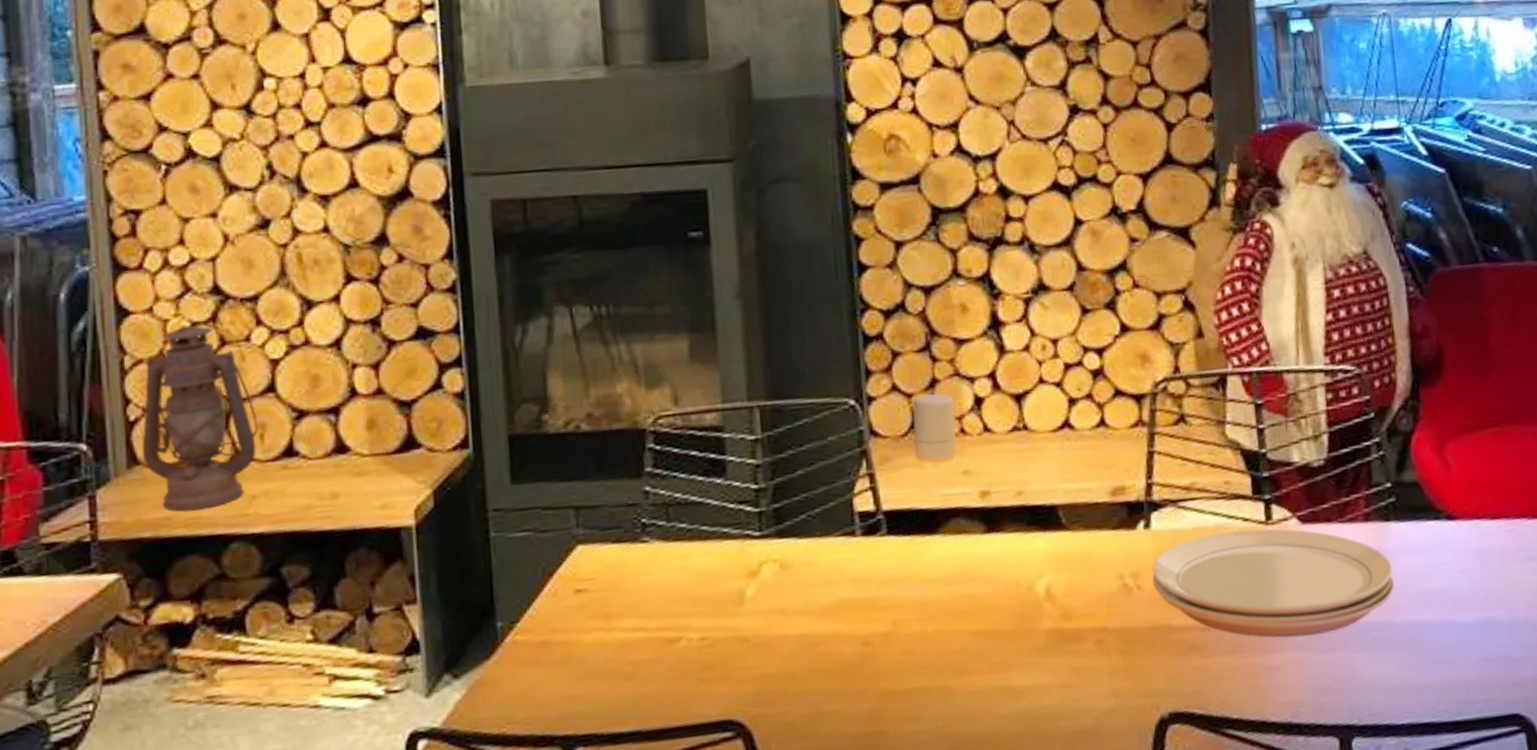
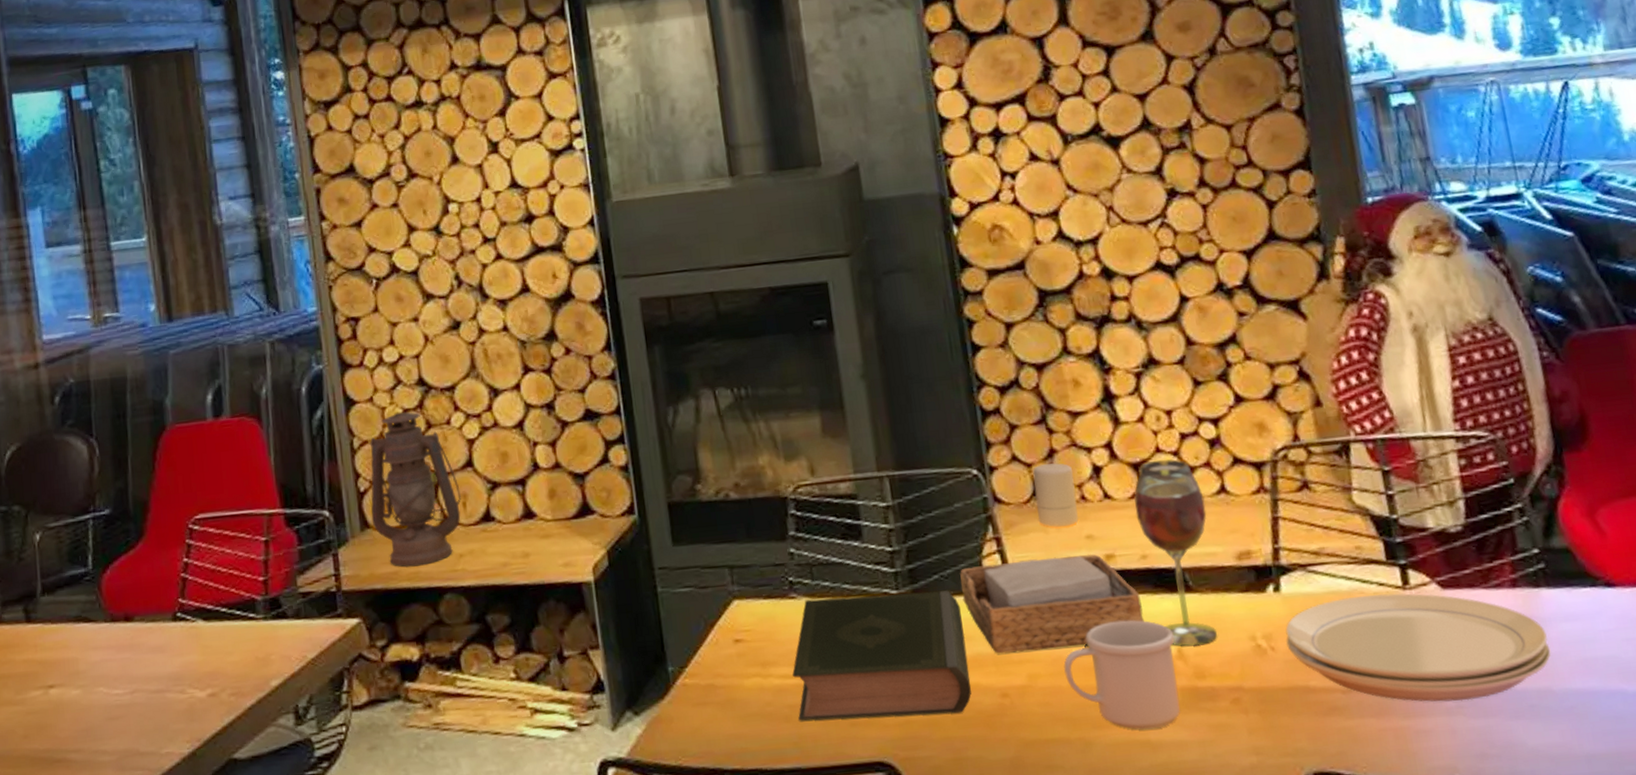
book: none [639,531,832,679] -> present [792,590,972,721]
napkin holder: none [828,491,1015,599] -> present [960,554,1144,654]
mug: none [930,560,1045,676] -> present [1063,620,1181,730]
wineglass: none [1013,390,1087,586] -> present [1134,459,1218,646]

